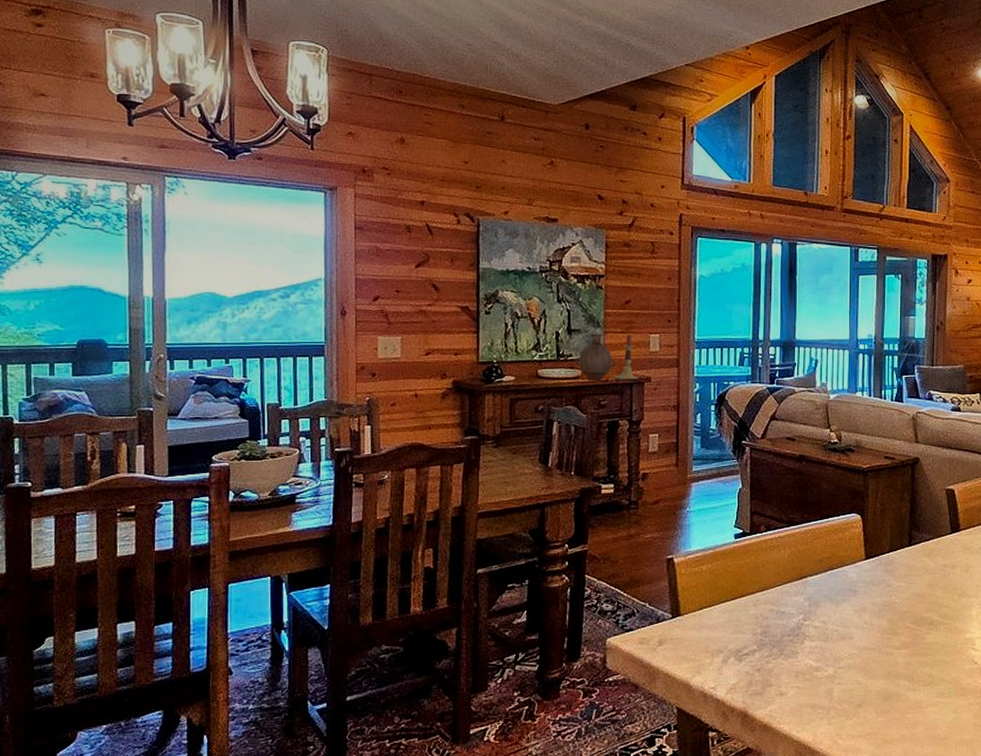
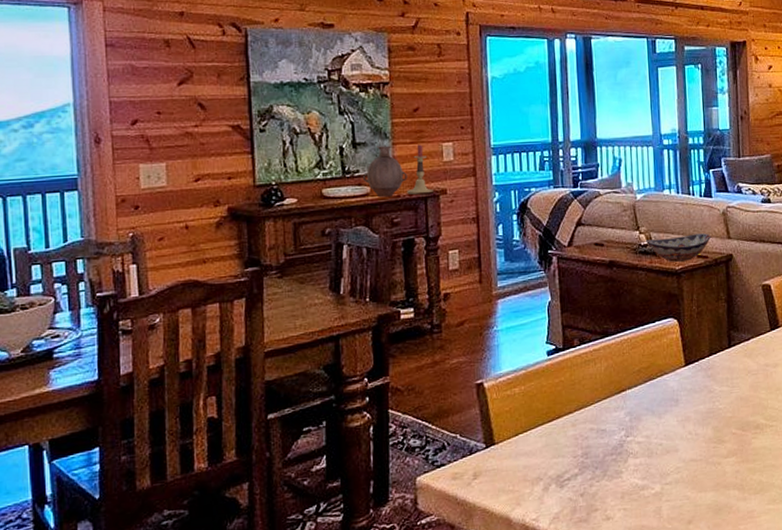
decorative bowl: none [836,436,900,461] -> present [646,233,712,262]

